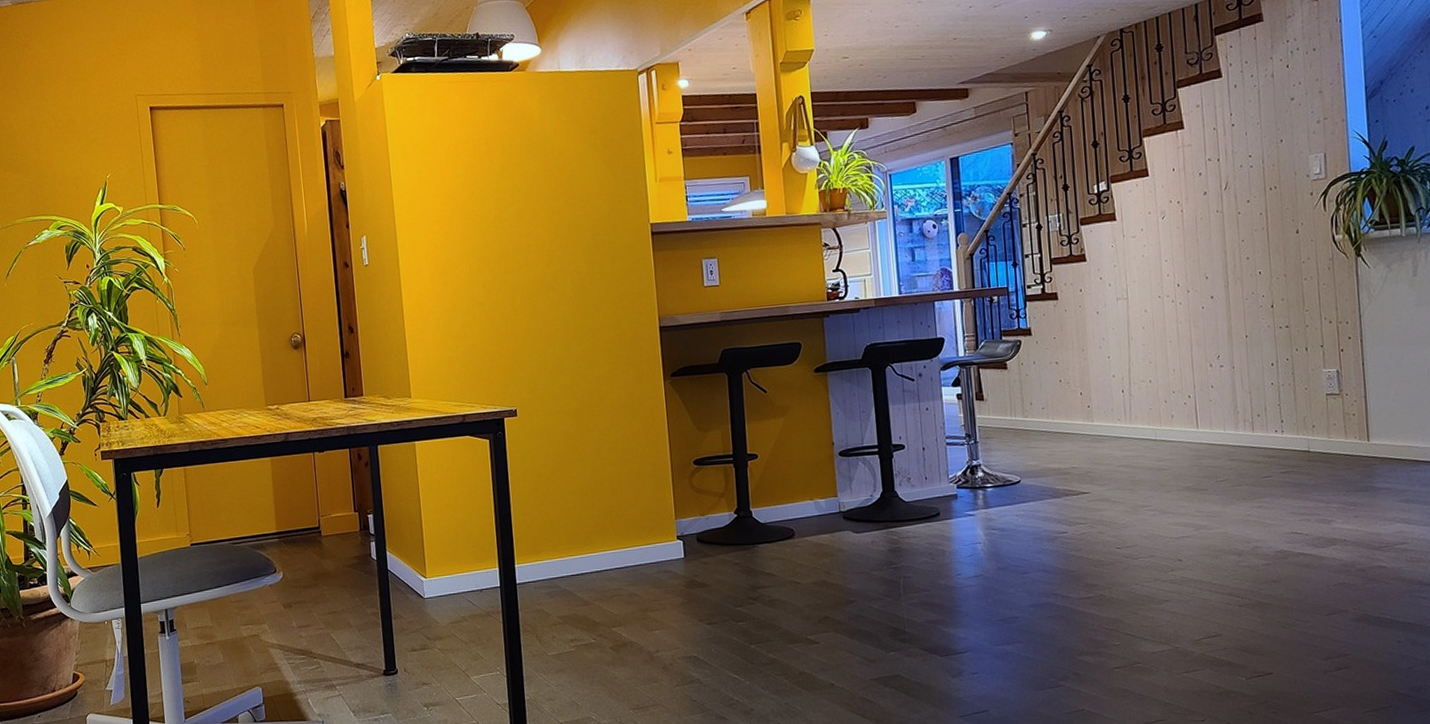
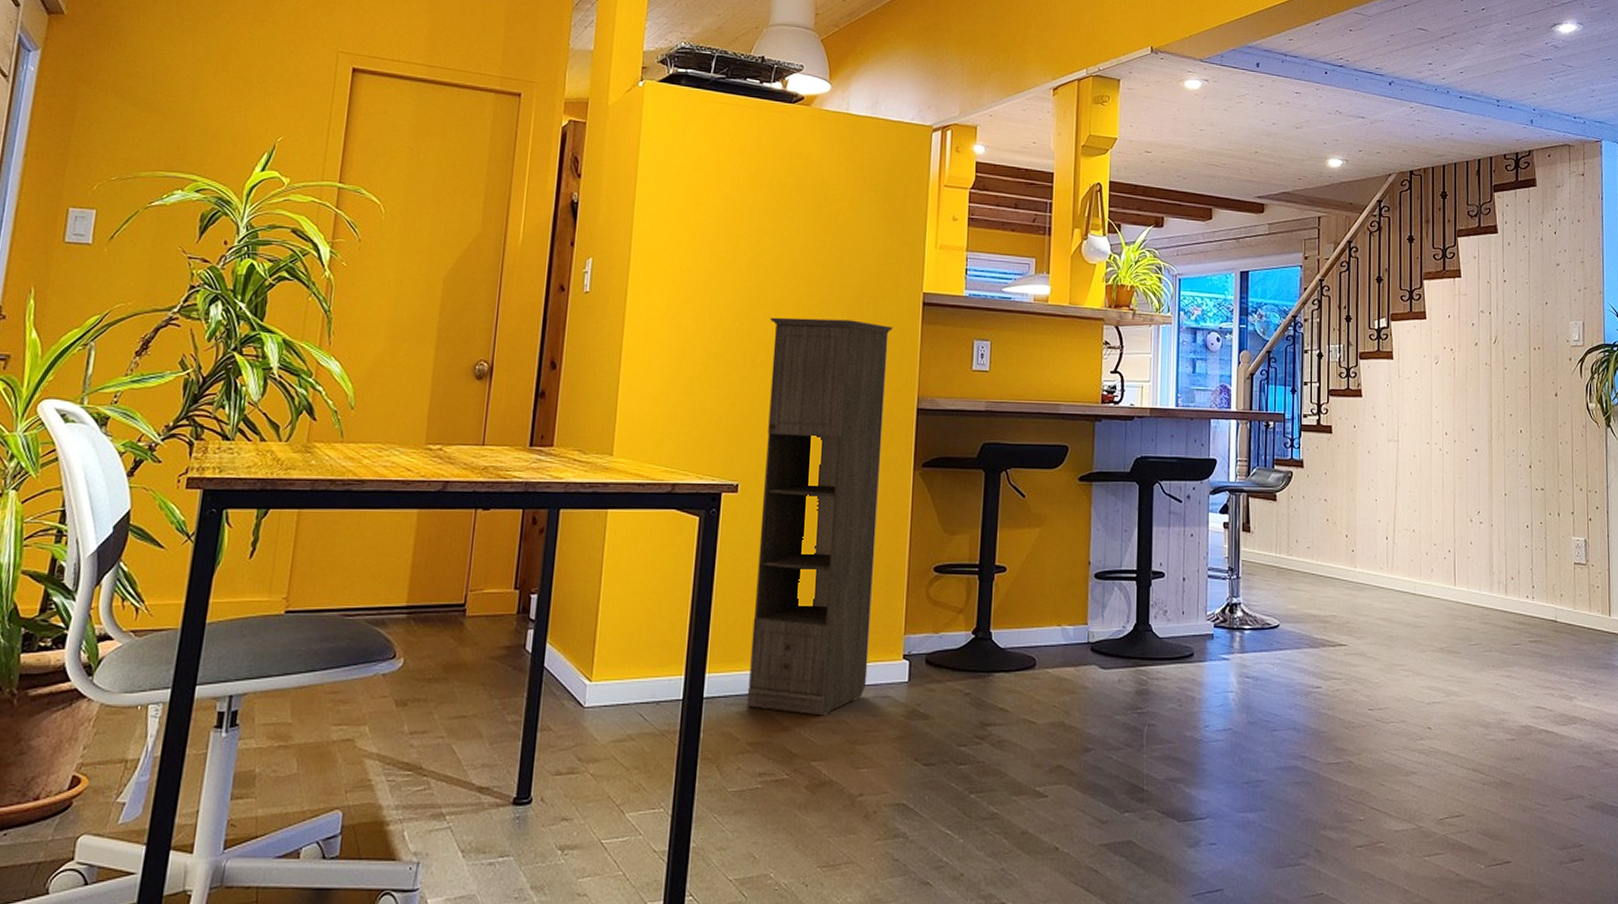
storage cabinet: none [520,256,649,591] -> present [746,317,893,716]

